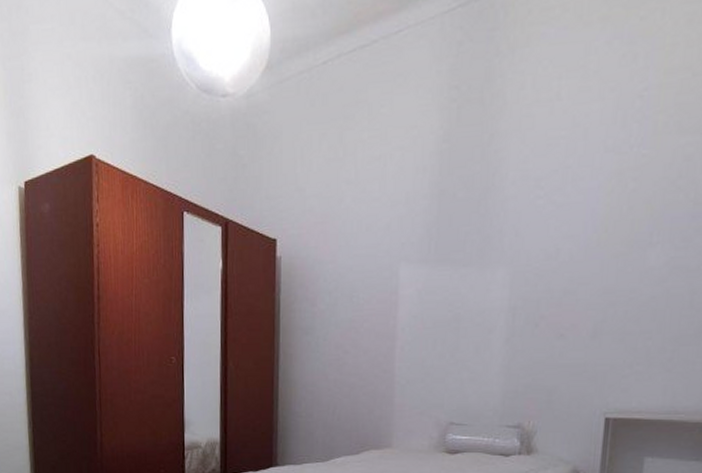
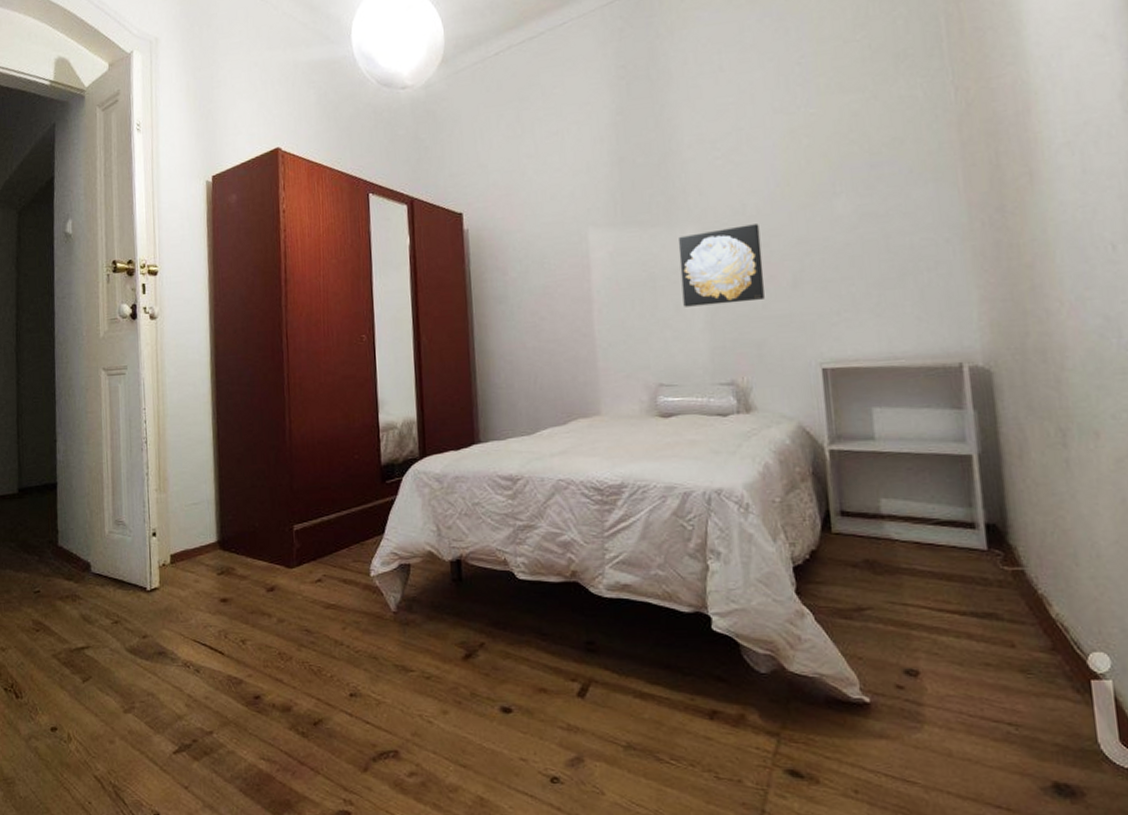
wall art: none [483,270,570,350] -> present [678,224,765,307]

